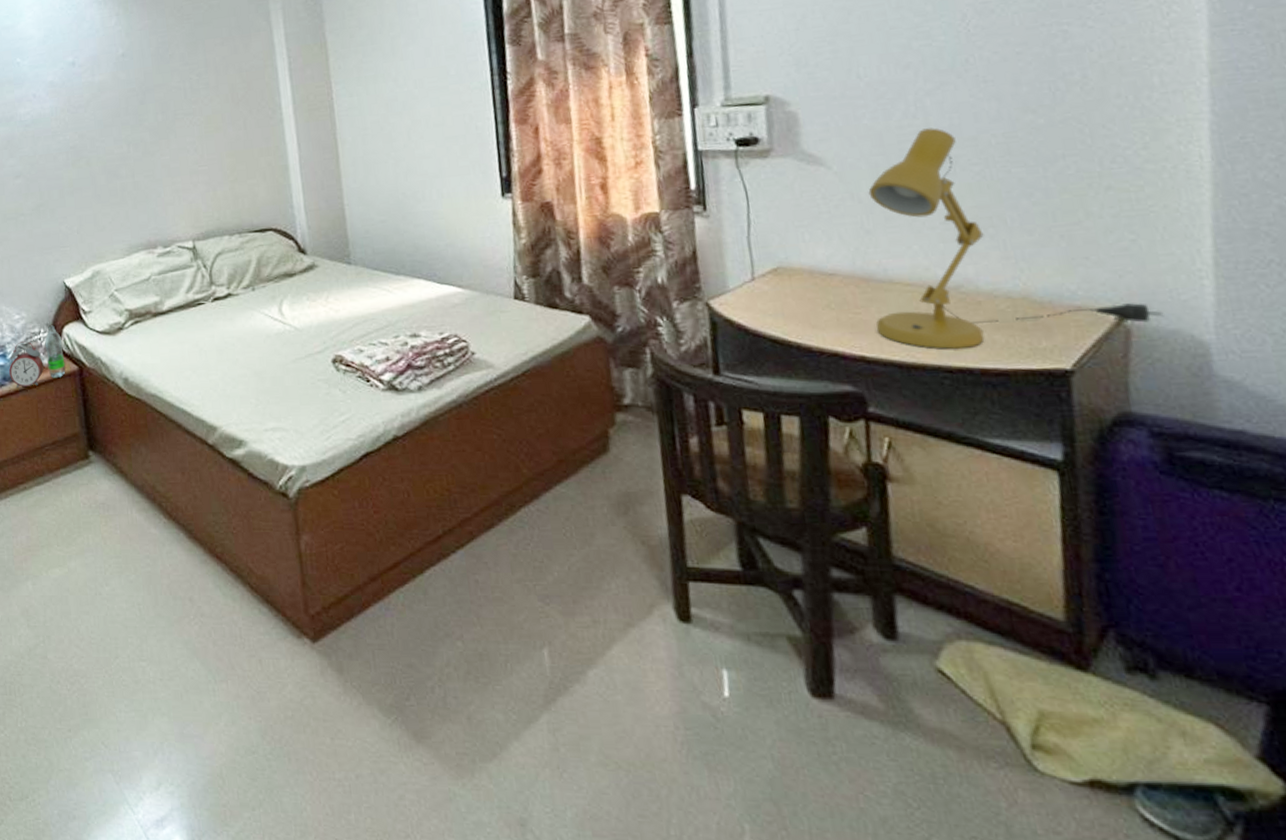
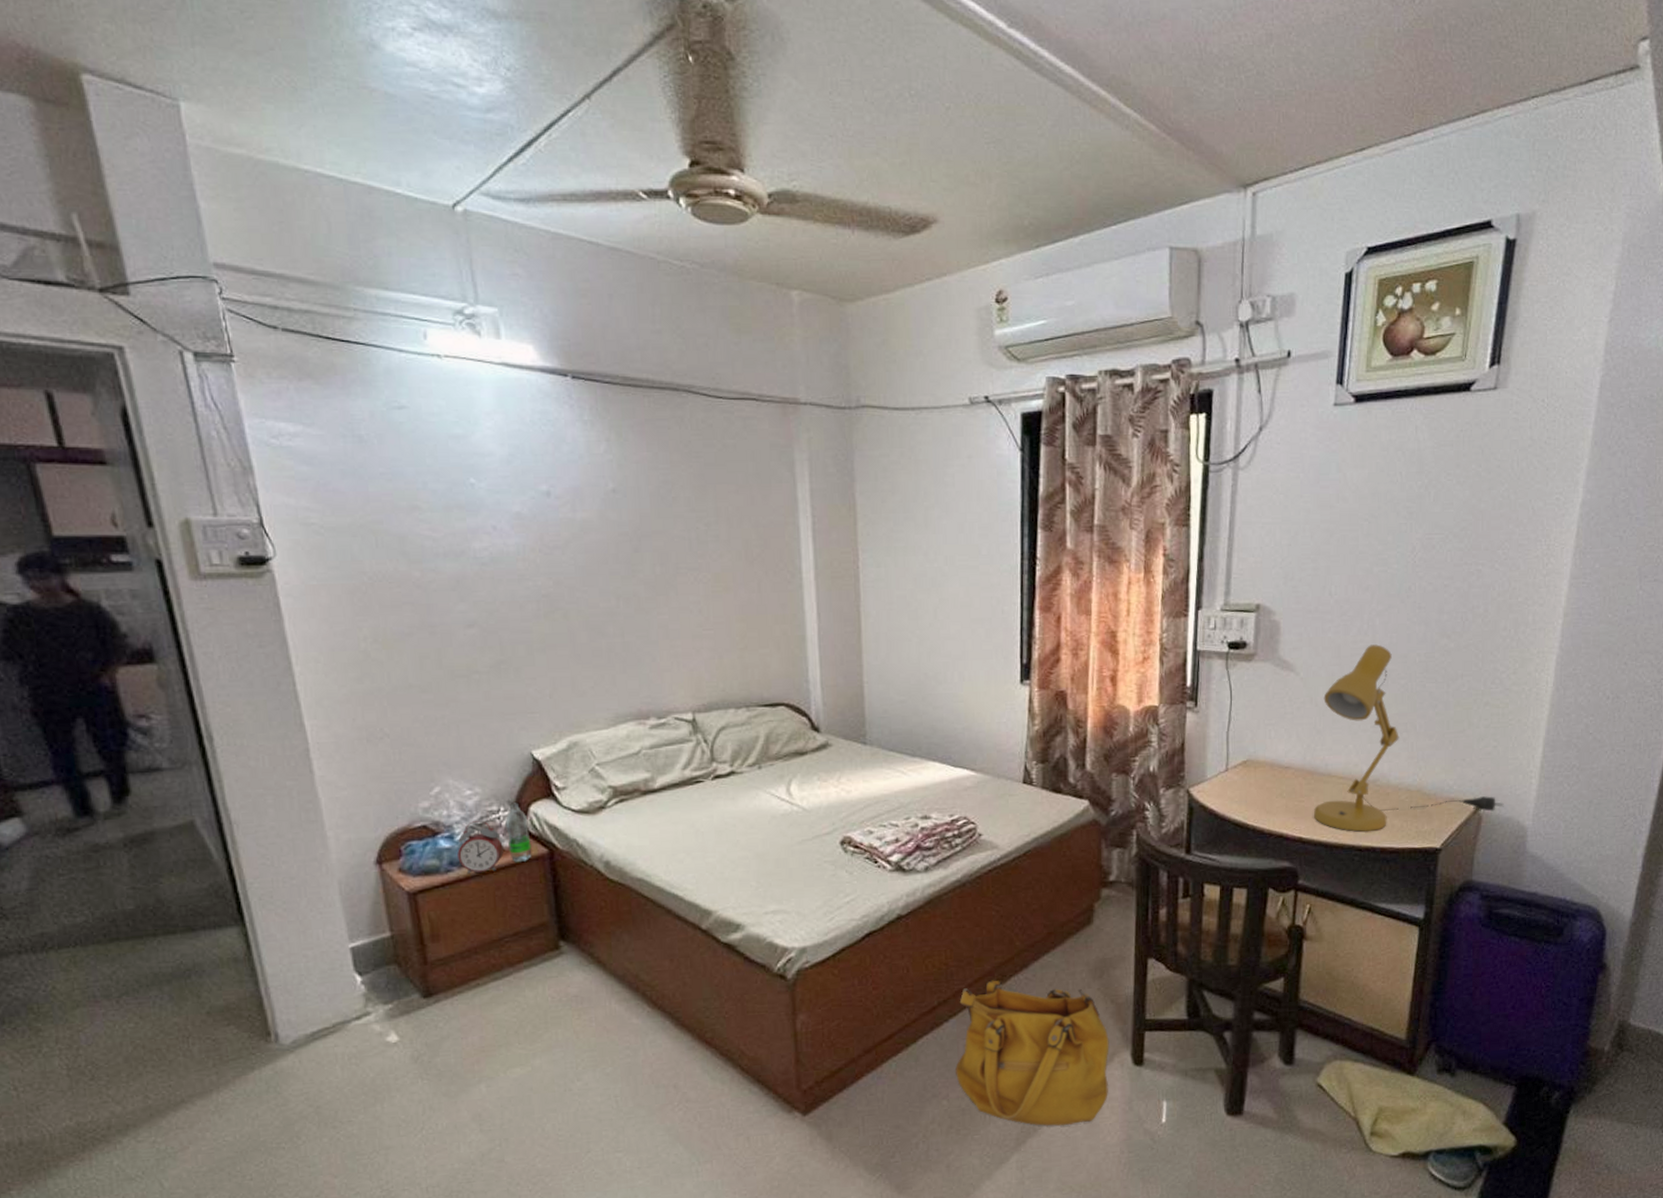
handbag: none [466,510,651,687] -> present [955,980,1109,1127]

